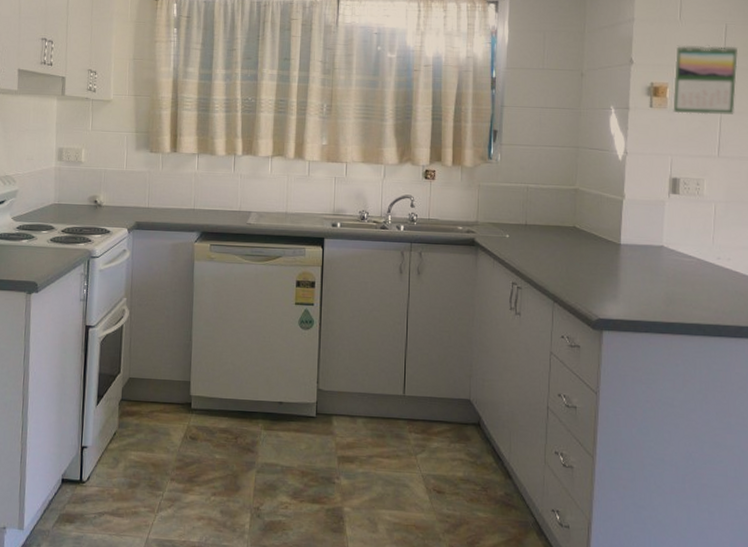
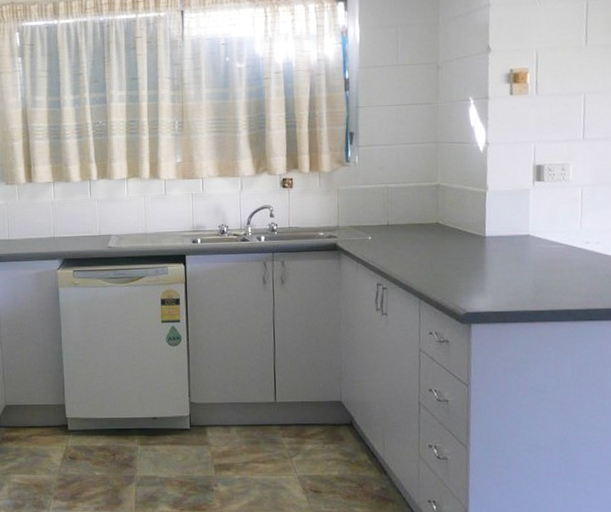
calendar: present [672,44,738,115] -> none [533,23,600,99]

